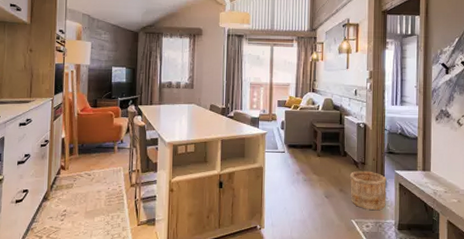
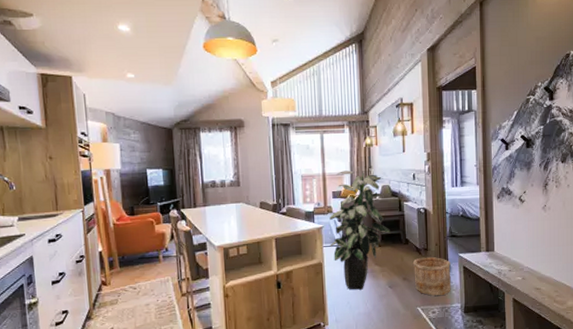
indoor plant: none [271,82,331,197] -> present [329,170,391,290]

